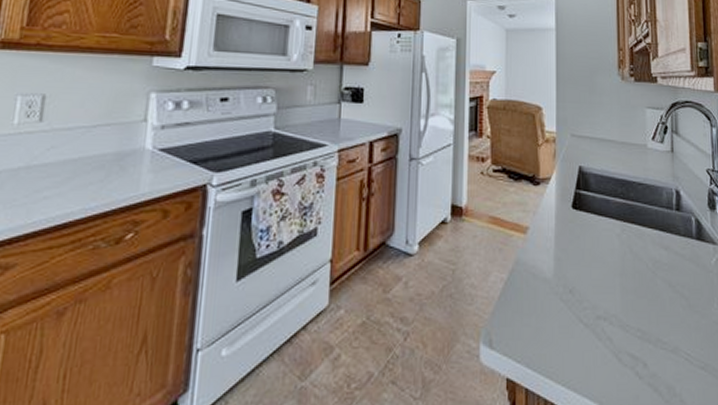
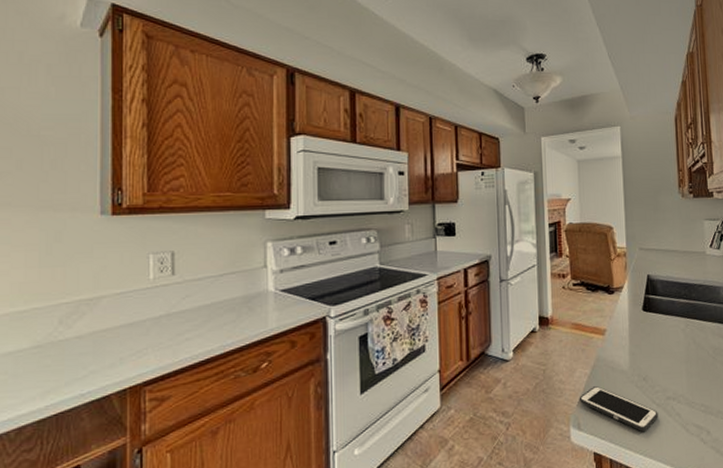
cell phone: none [492,296,586,358] -> present [579,386,658,432]

